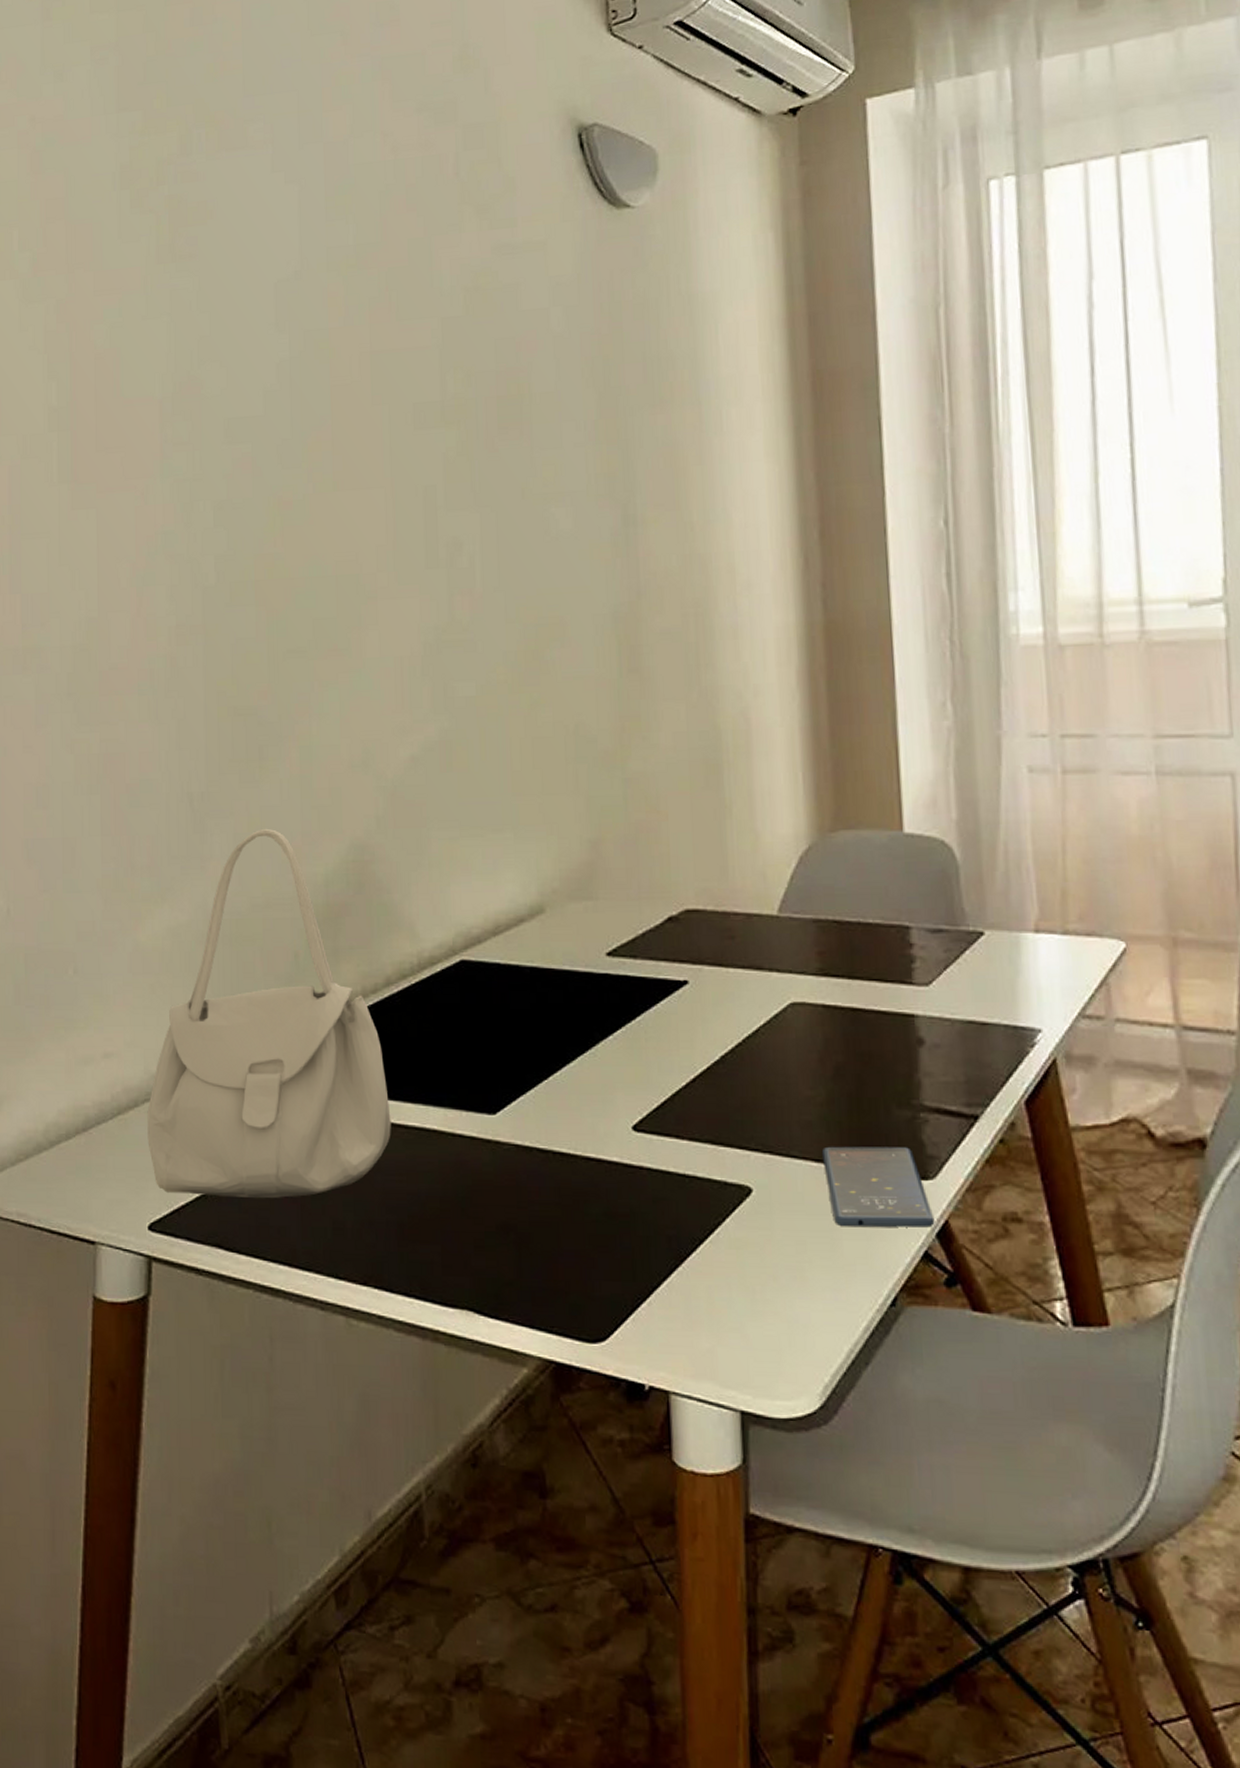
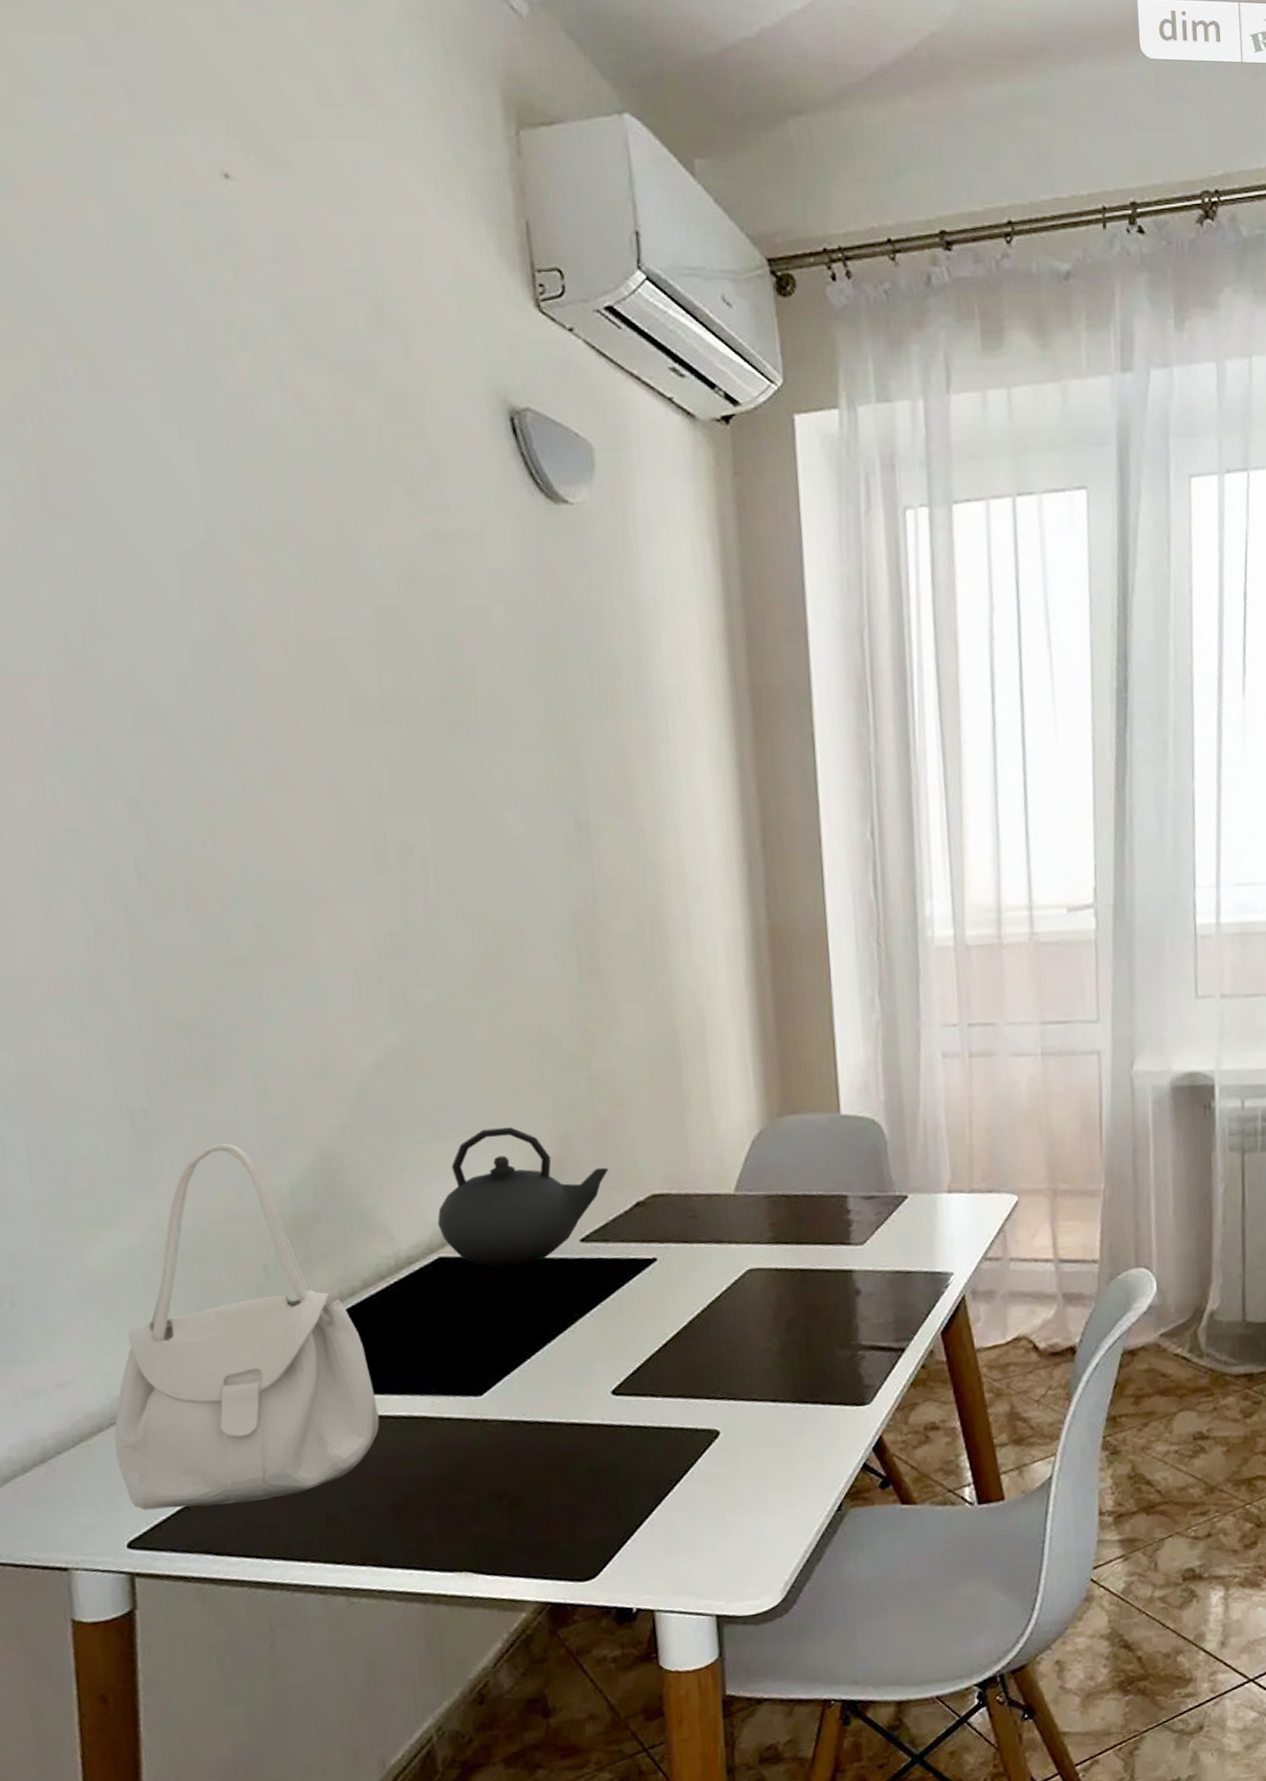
teapot: none [462,827,640,976] -> present [437,1127,609,1267]
smartphone: present [821,1146,935,1228] -> none [777,1381,871,1452]

